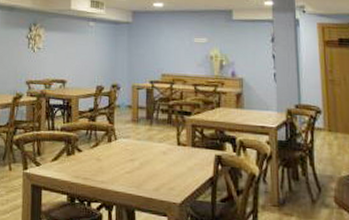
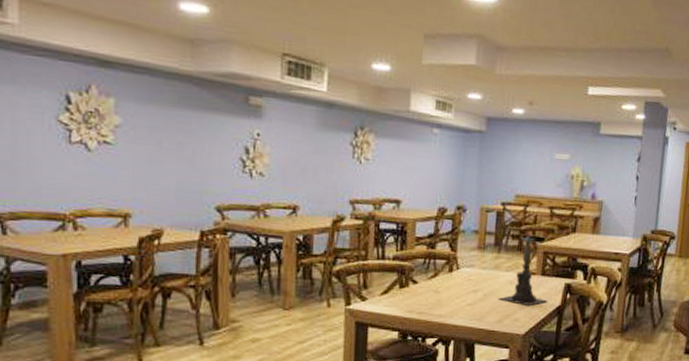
candle holder: none [154,108,199,176] -> present [499,234,547,306]

